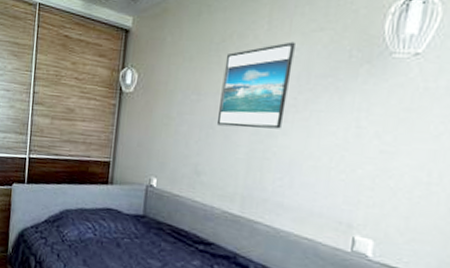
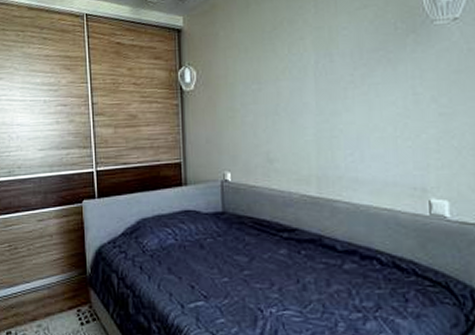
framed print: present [216,41,295,129] -> none [279,21,344,111]

